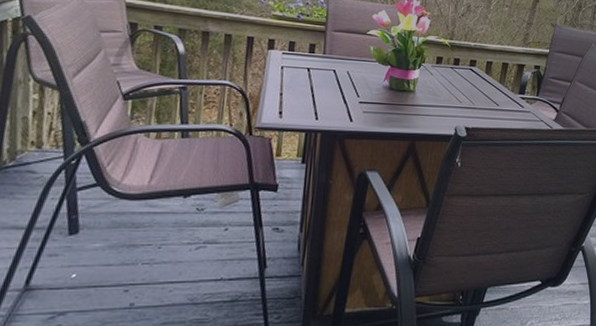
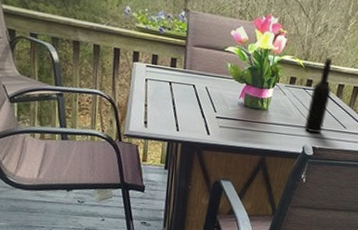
wine bottle: none [455,36,481,113] -> present [304,57,333,134]

